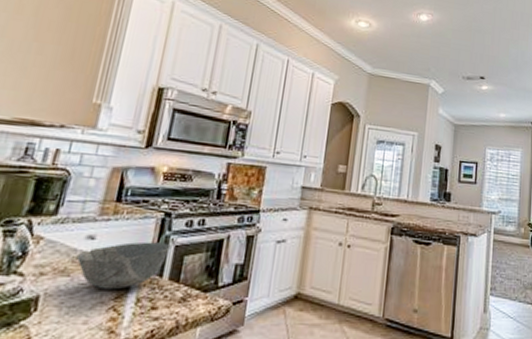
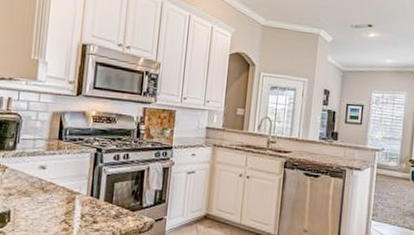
bowl: present [76,241,171,290] -> none [33,171,104,208]

